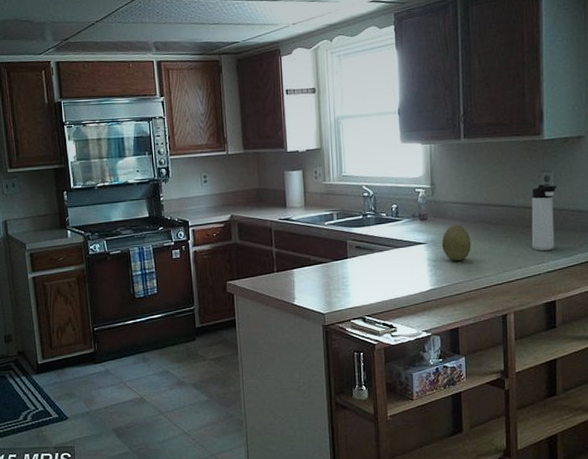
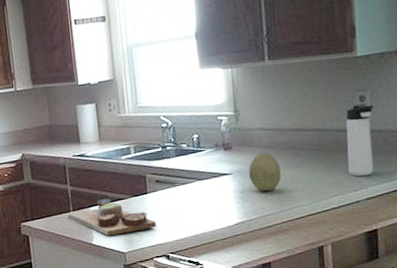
cutting board: none [272,262,355,297] -> present [68,199,157,236]

